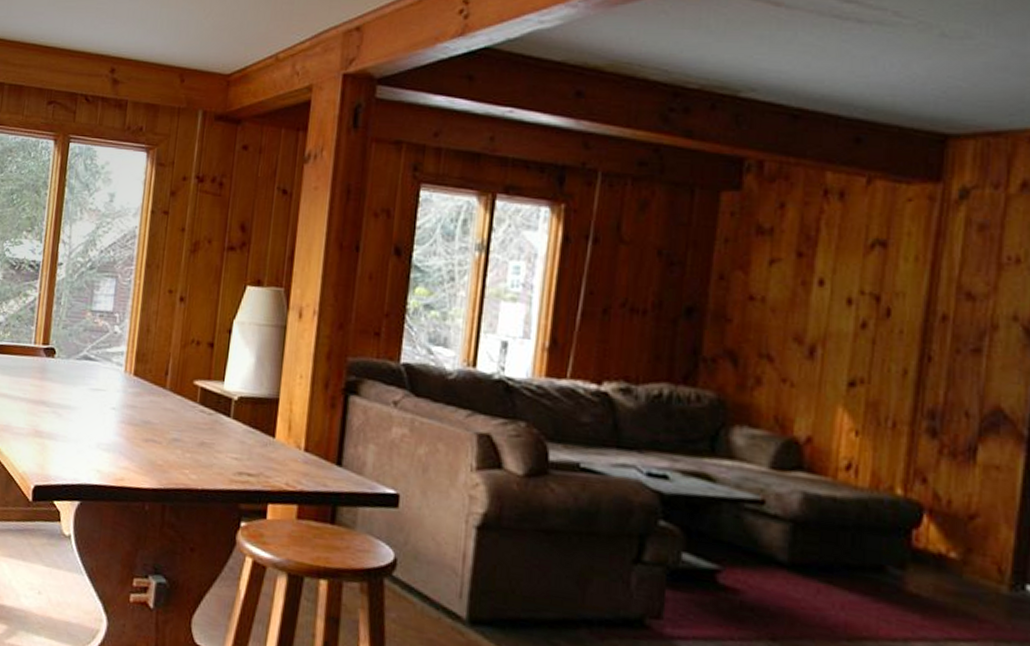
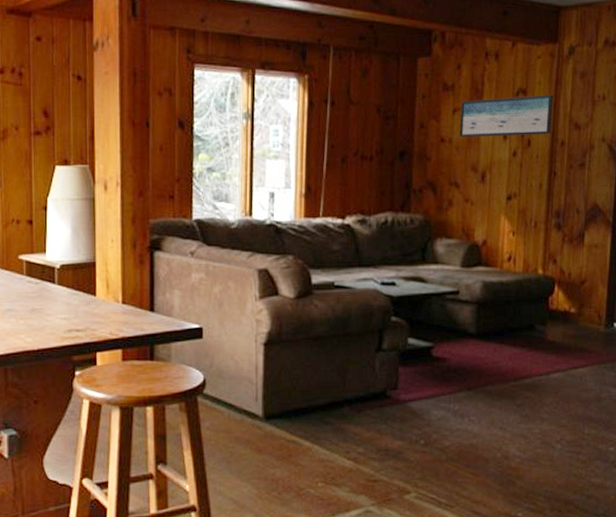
wall art: none [778,249,933,304] -> present [459,94,554,138]

